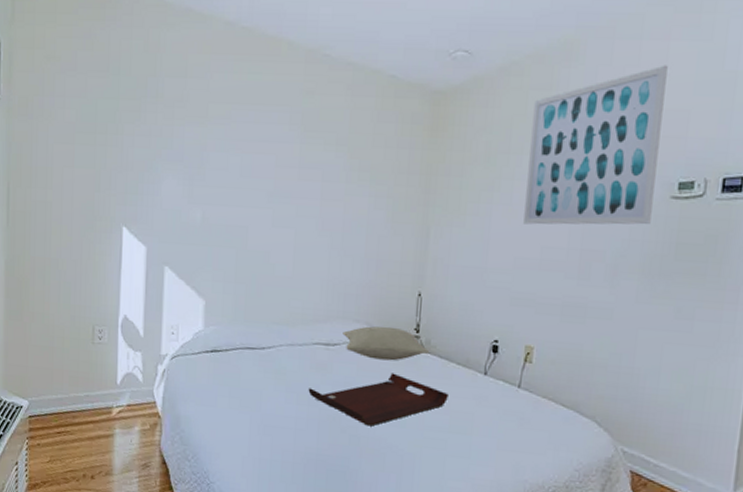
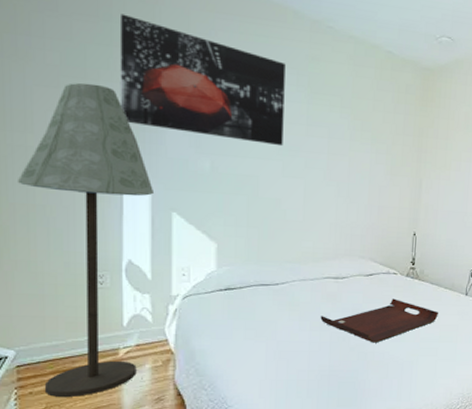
floor lamp: none [37,137,150,453] -> present [16,82,155,397]
wall art: none [123,66,279,193] -> present [119,13,286,147]
pillow: present [342,326,429,361] -> none [350,261,423,289]

